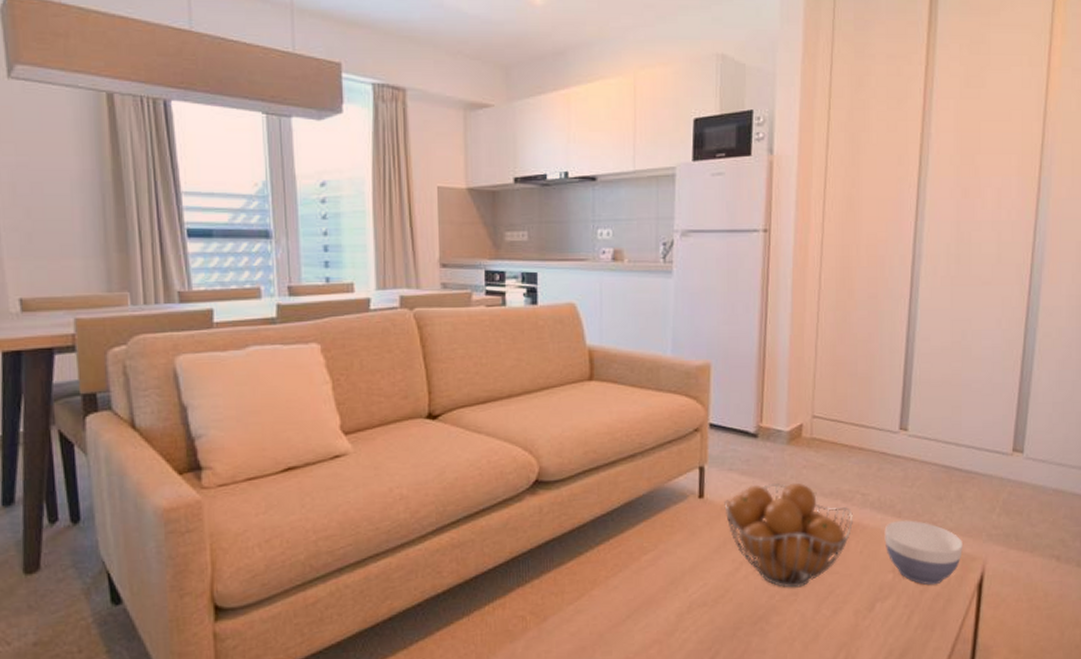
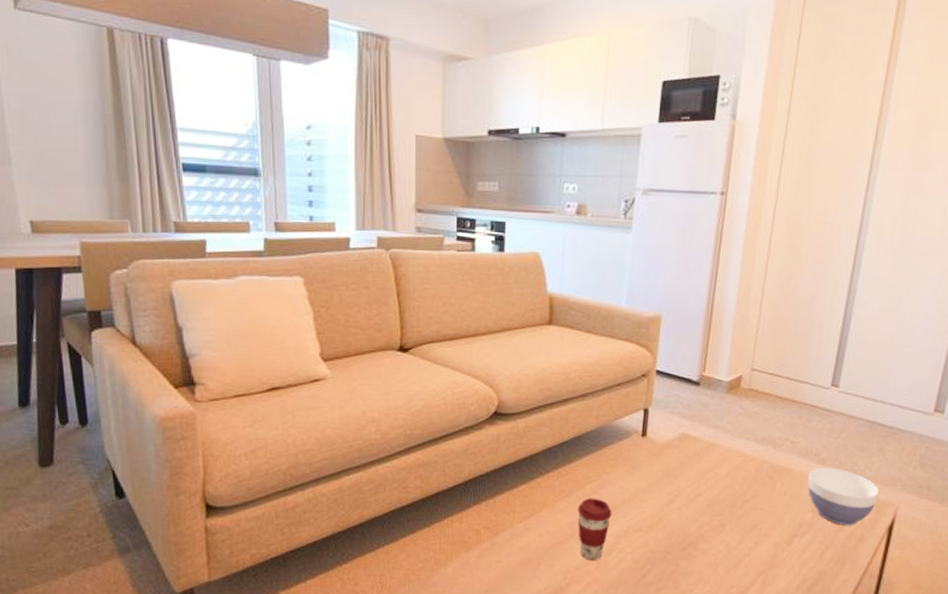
coffee cup: none [633,571,672,643] -> present [577,498,612,560]
fruit basket: present [724,482,854,588] -> none [664,426,782,520]

